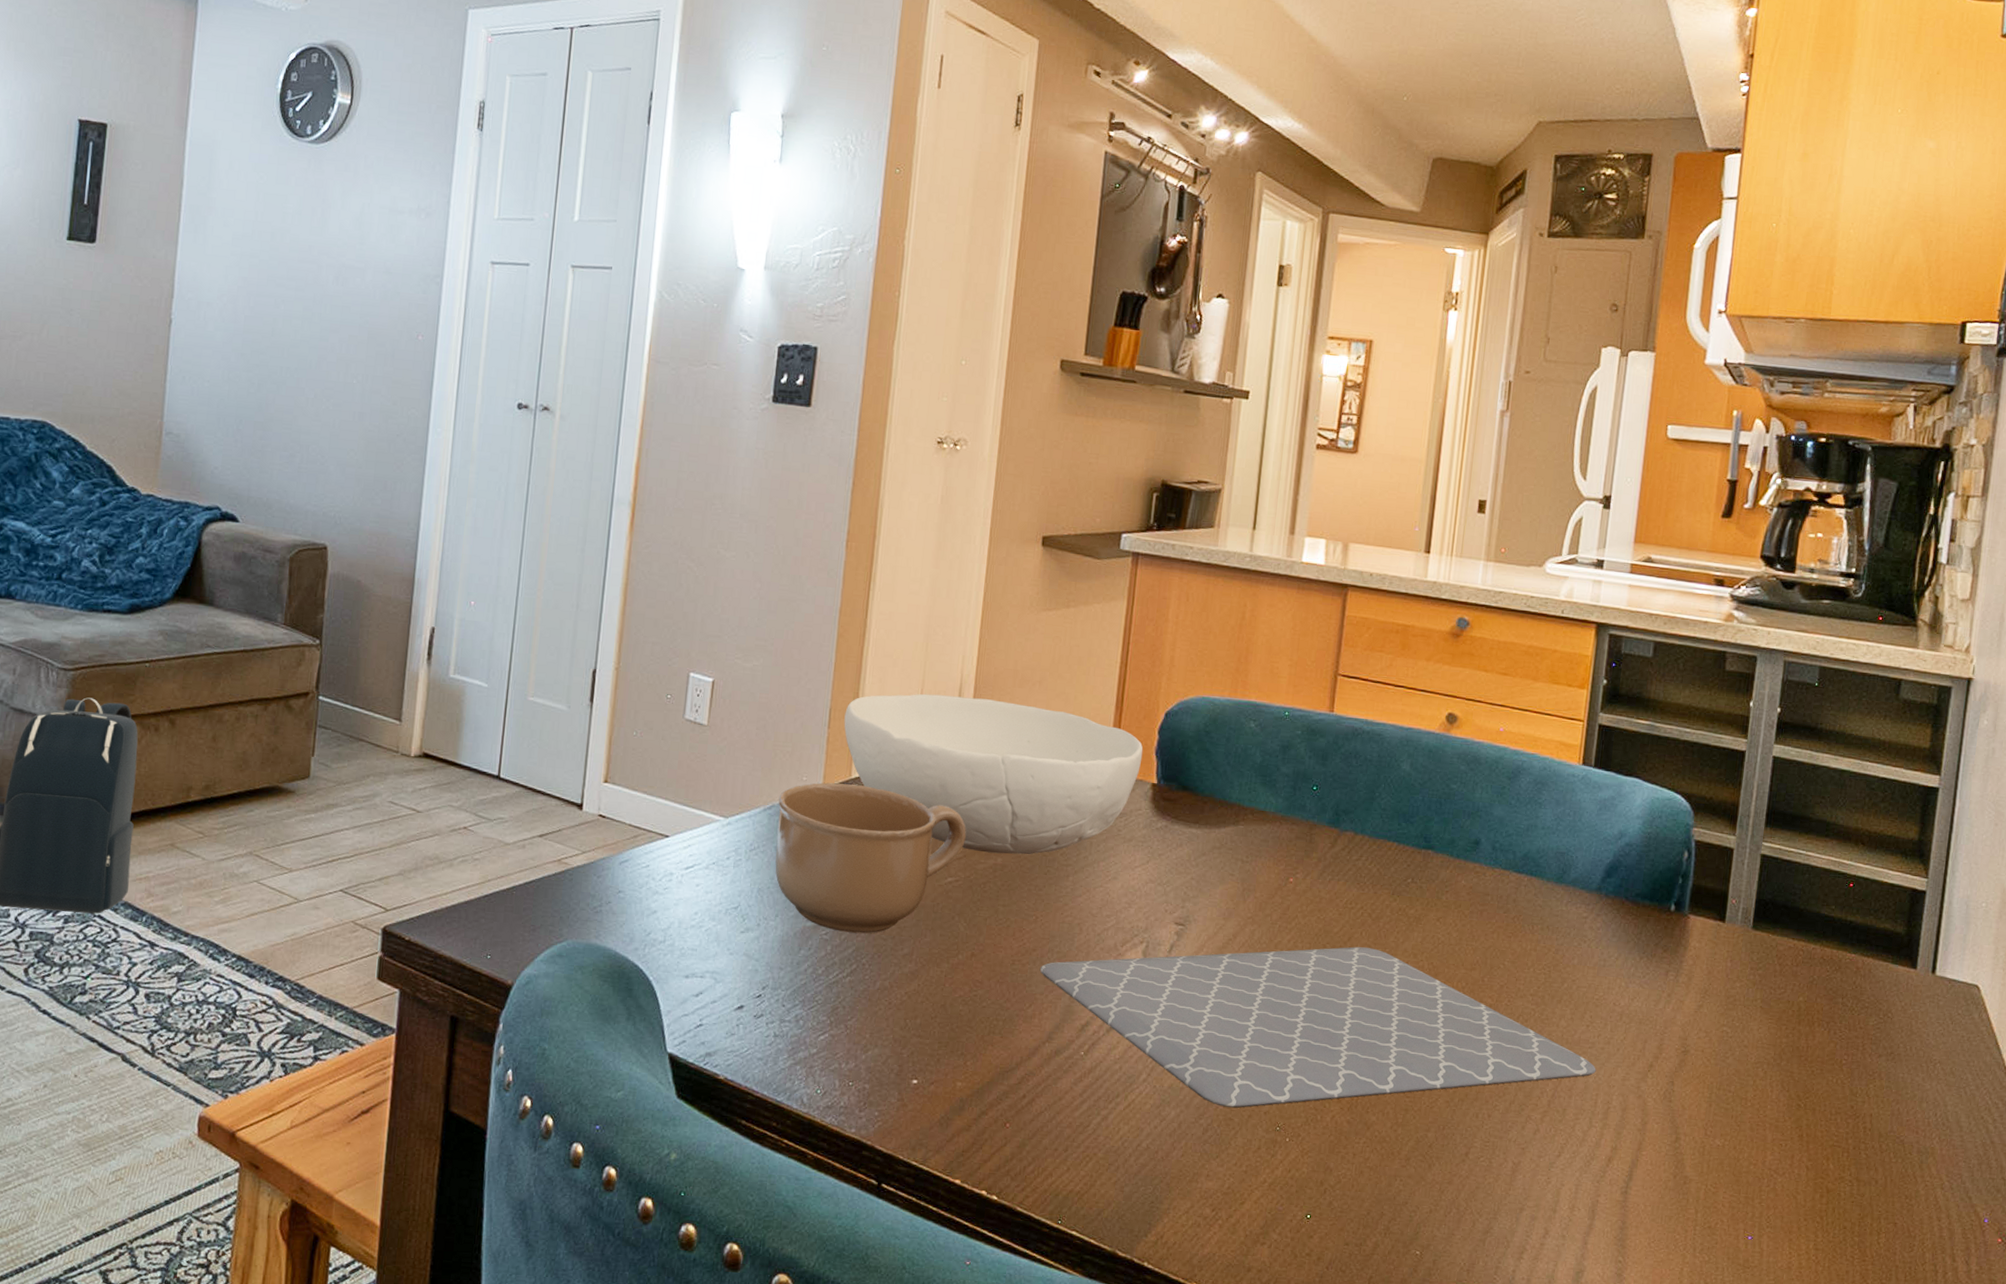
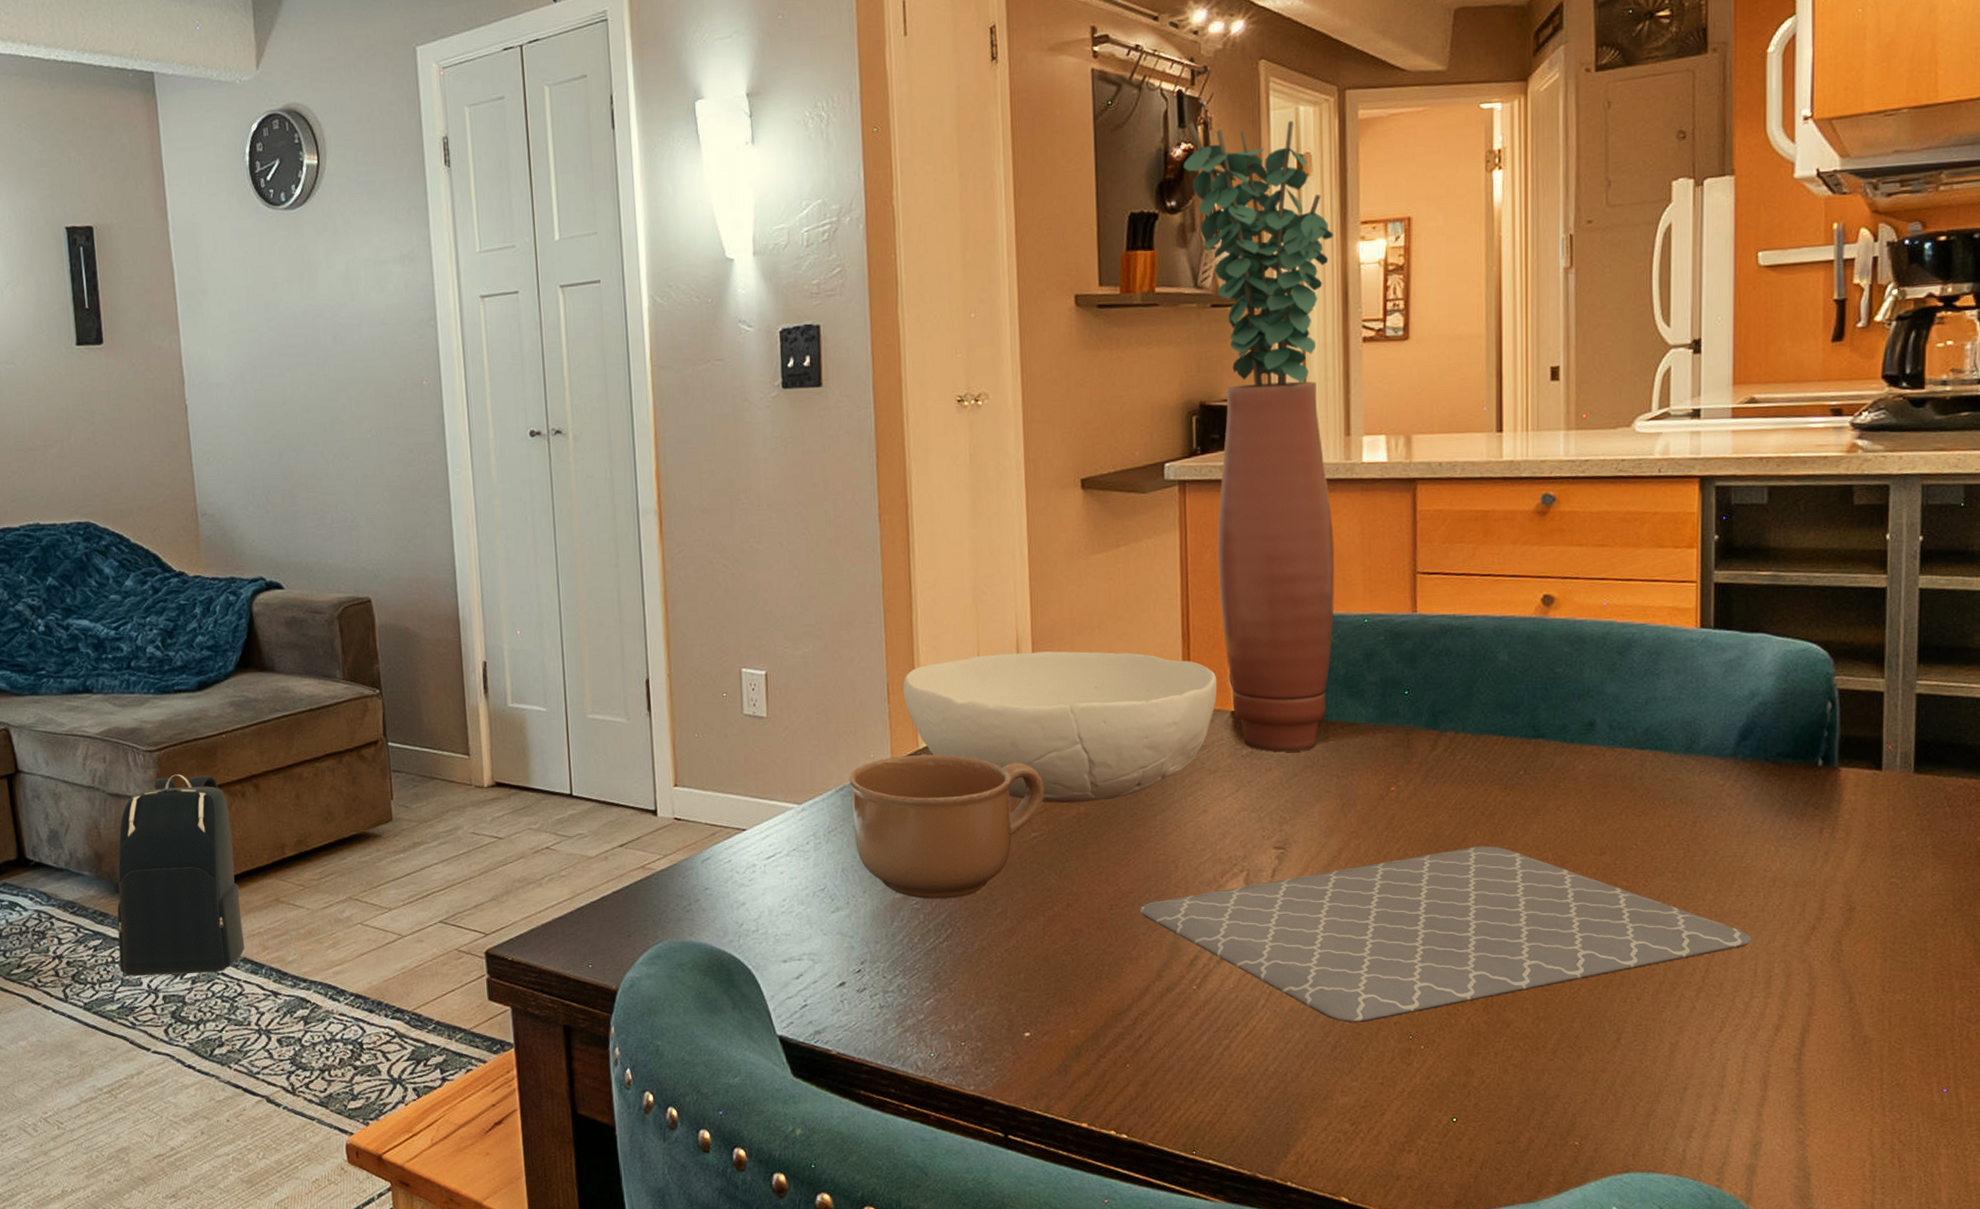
vase: none [1154,217,1302,832] -> present [1183,120,1335,753]

